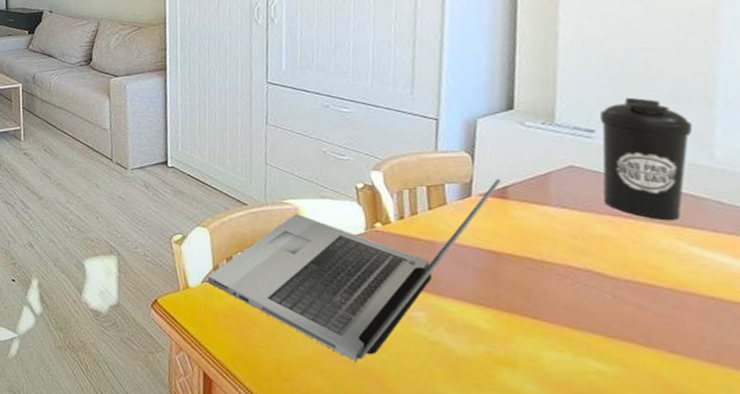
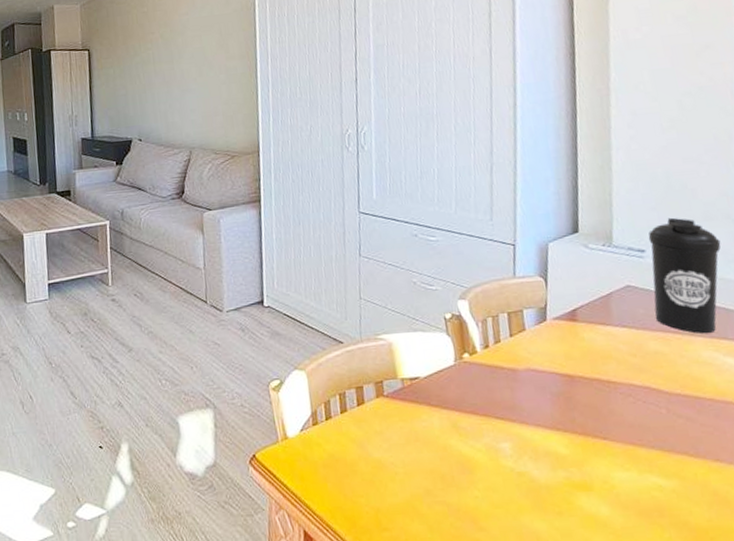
laptop: present [207,178,501,363] -> none [305,301,571,503]

